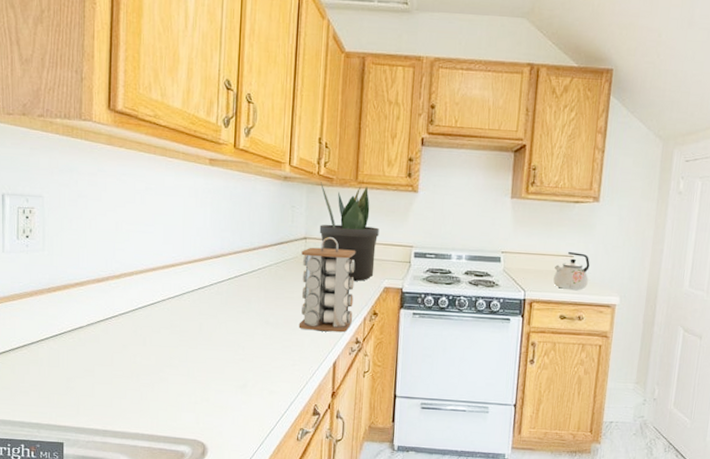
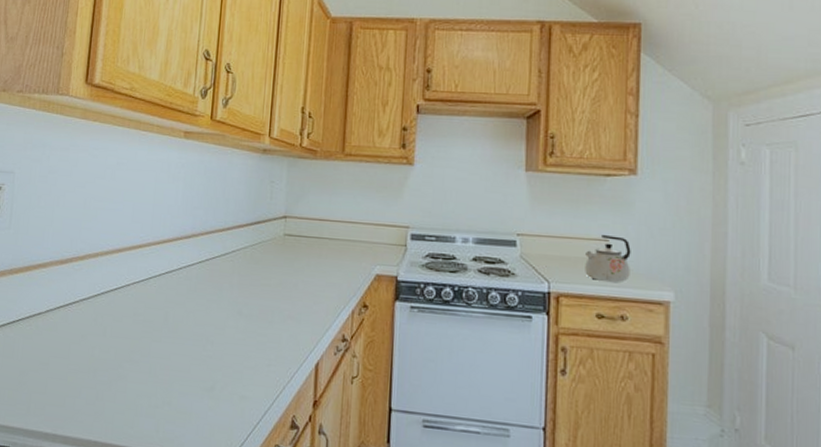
spice rack: present [298,237,356,333] -> none [275,216,343,328]
planter: present [319,179,379,281] -> none [301,152,369,267]

